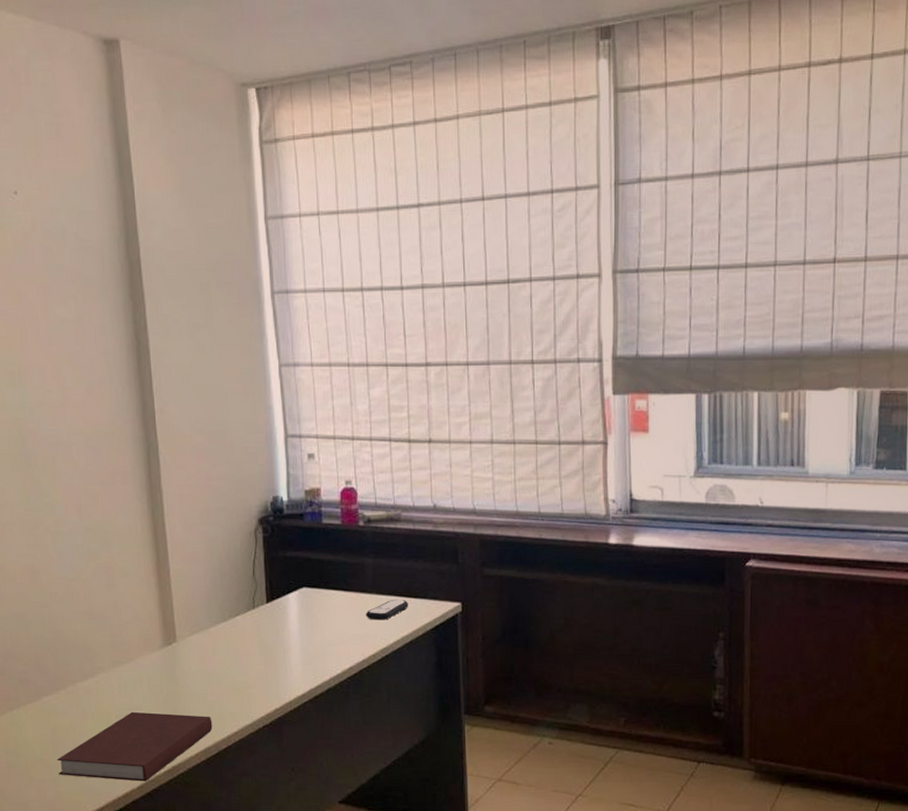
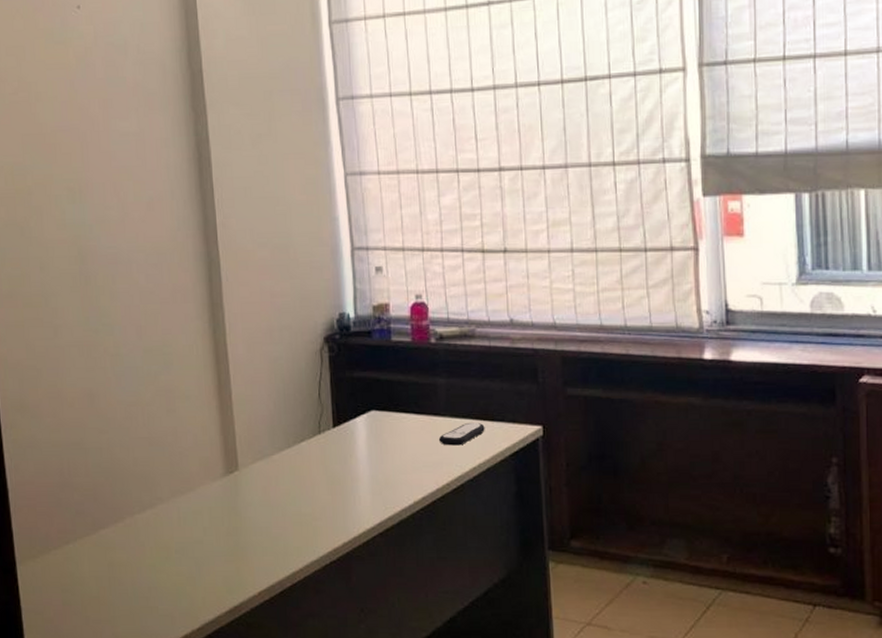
notebook: present [56,711,213,782] -> none [113,545,277,622]

